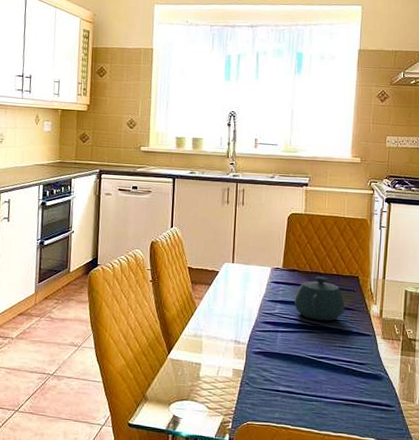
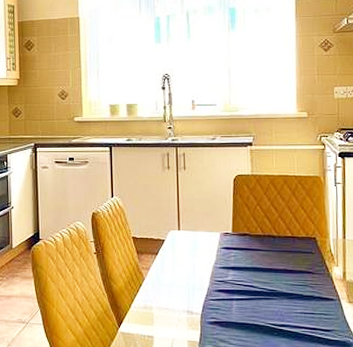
teapot: present [294,276,345,321] -> none [248,240,304,287]

